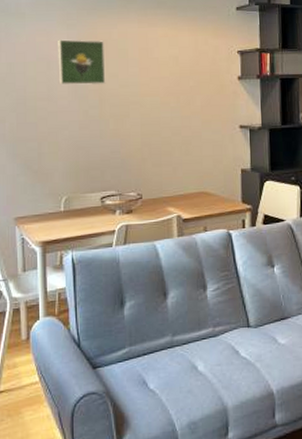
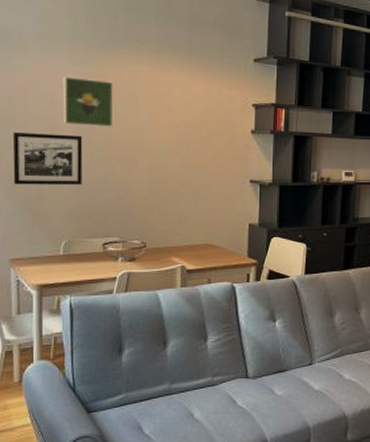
picture frame: none [13,94,79,146] -> present [12,132,83,186]

